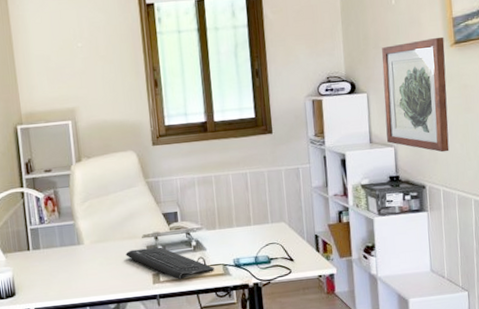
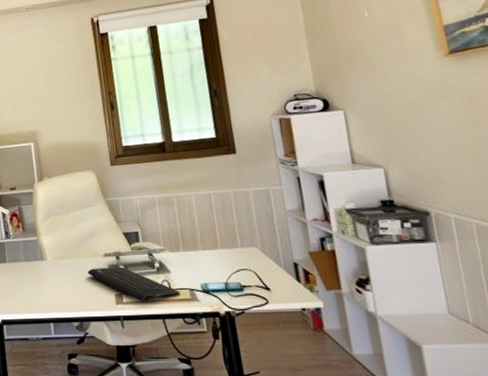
wall art: present [382,36,449,153] -> none [357,46,457,174]

